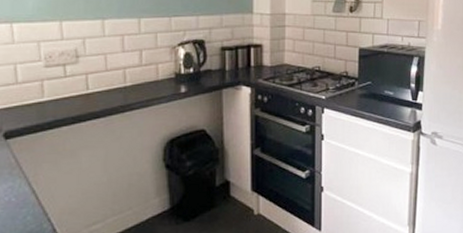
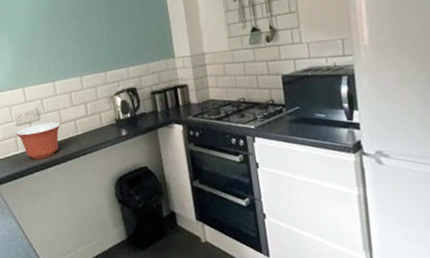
mixing bowl: none [42,68,105,111] -> present [15,122,61,160]

